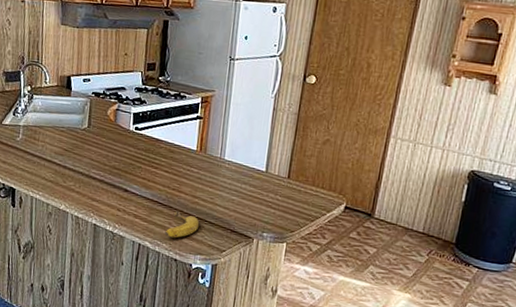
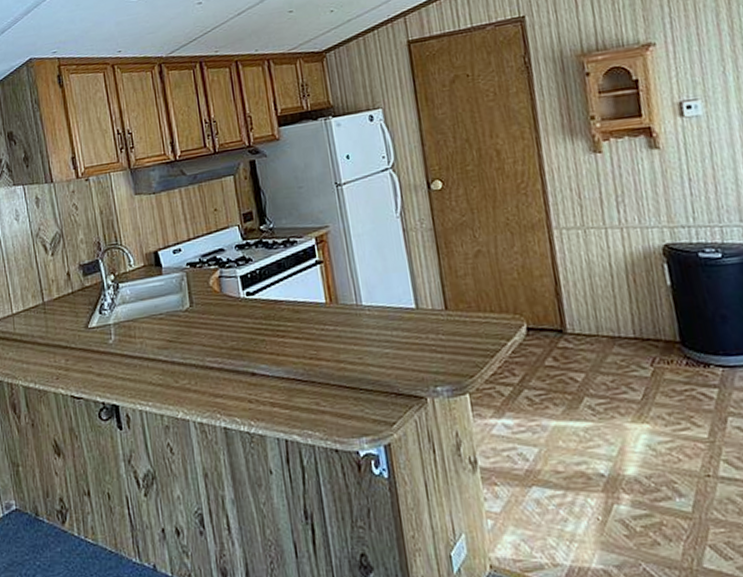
fruit: present [164,210,200,238] -> none [314,384,355,422]

